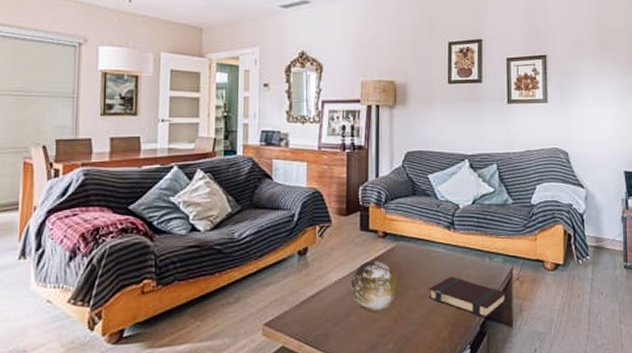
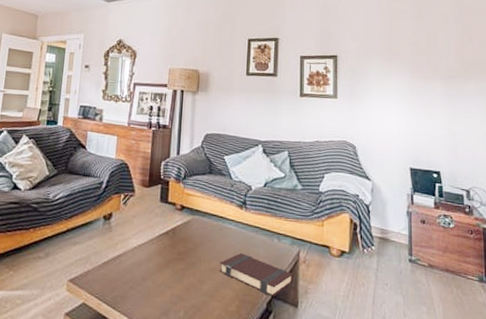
decorative orb: present [351,261,397,313] -> none [148,231,191,280]

